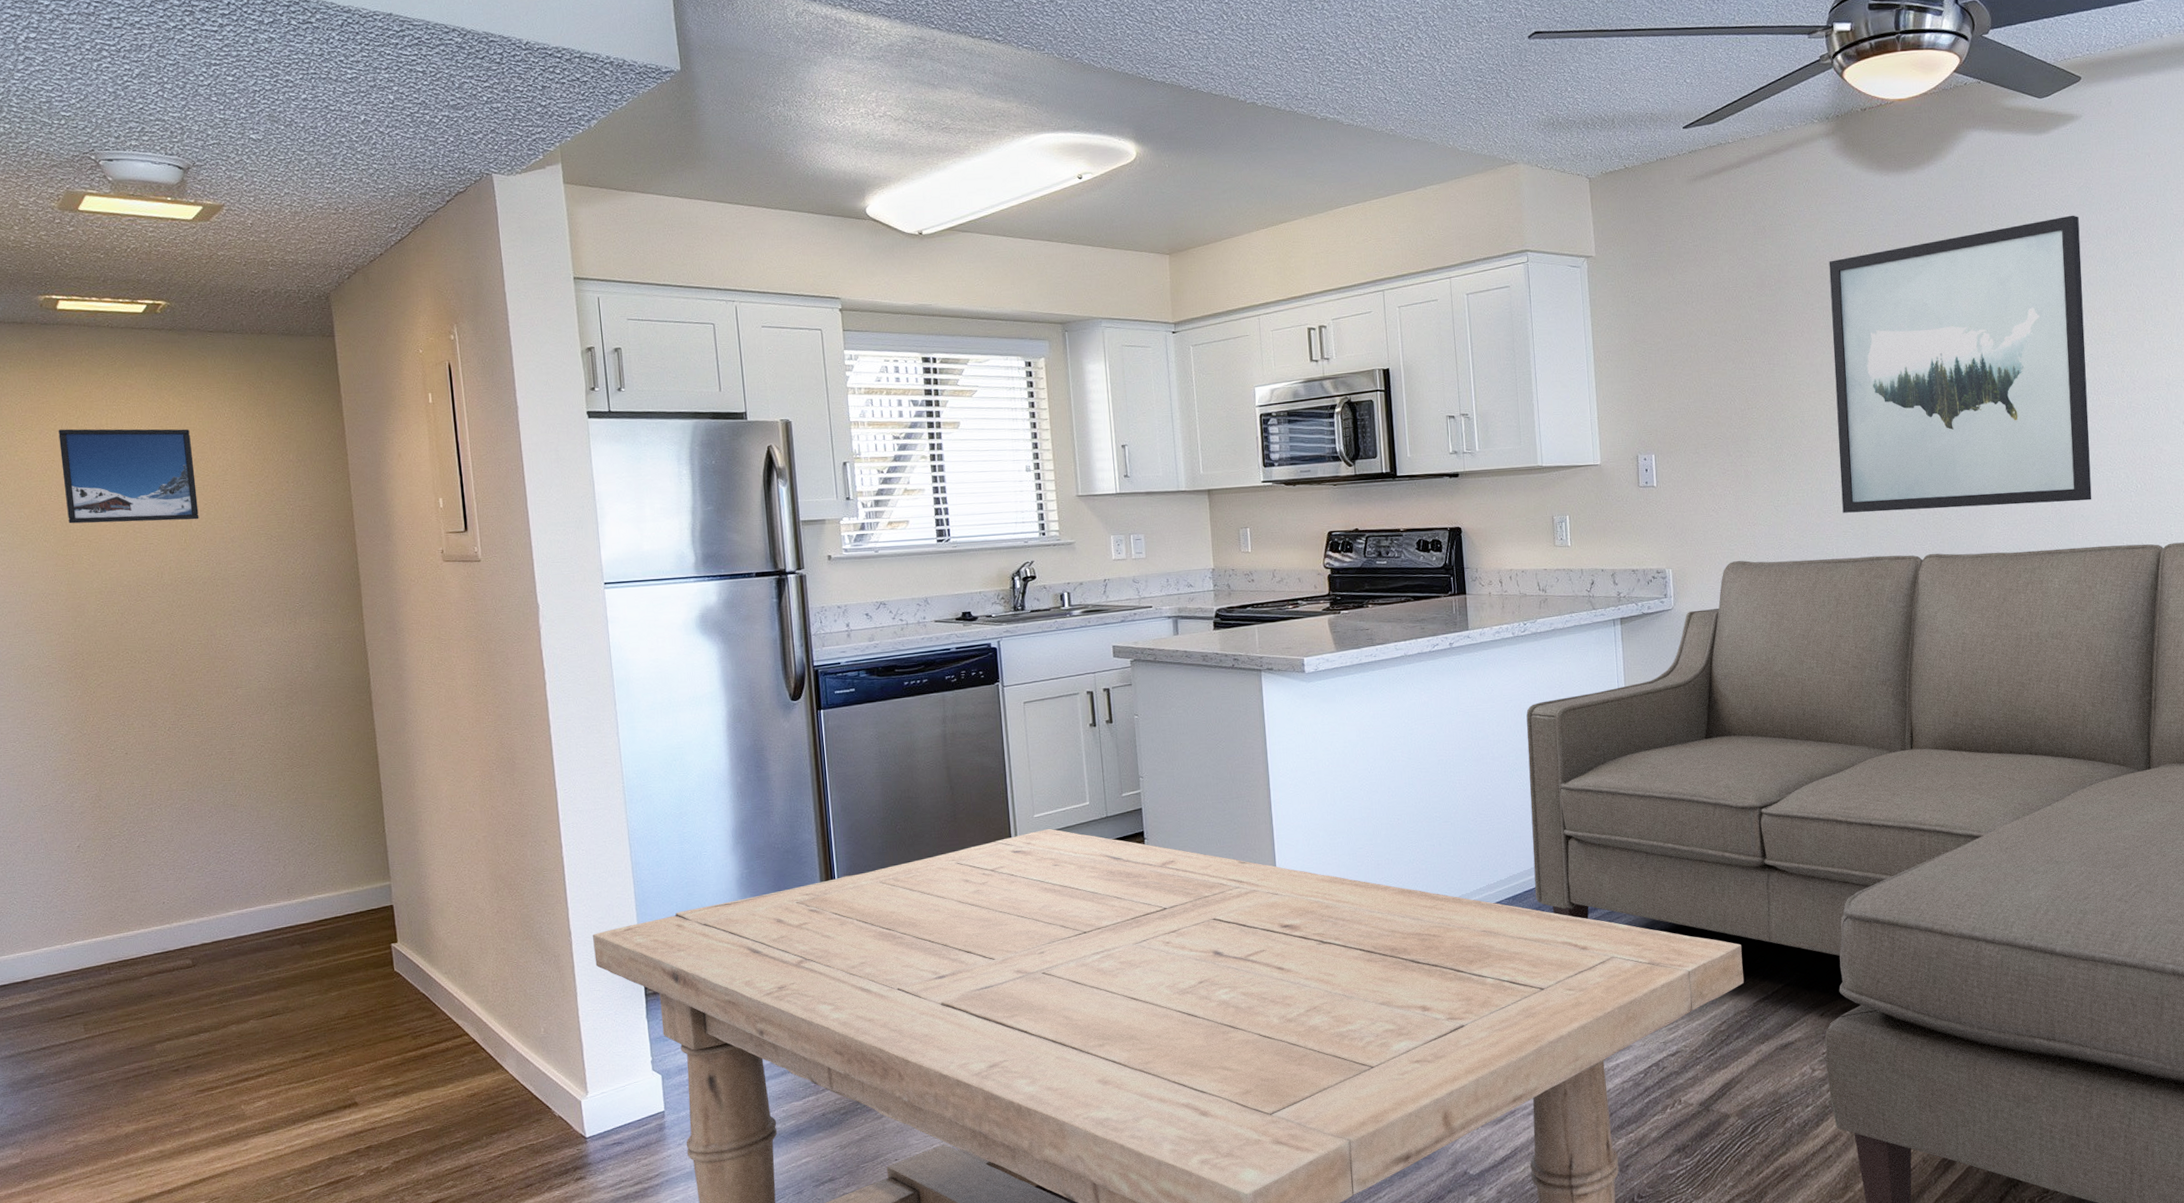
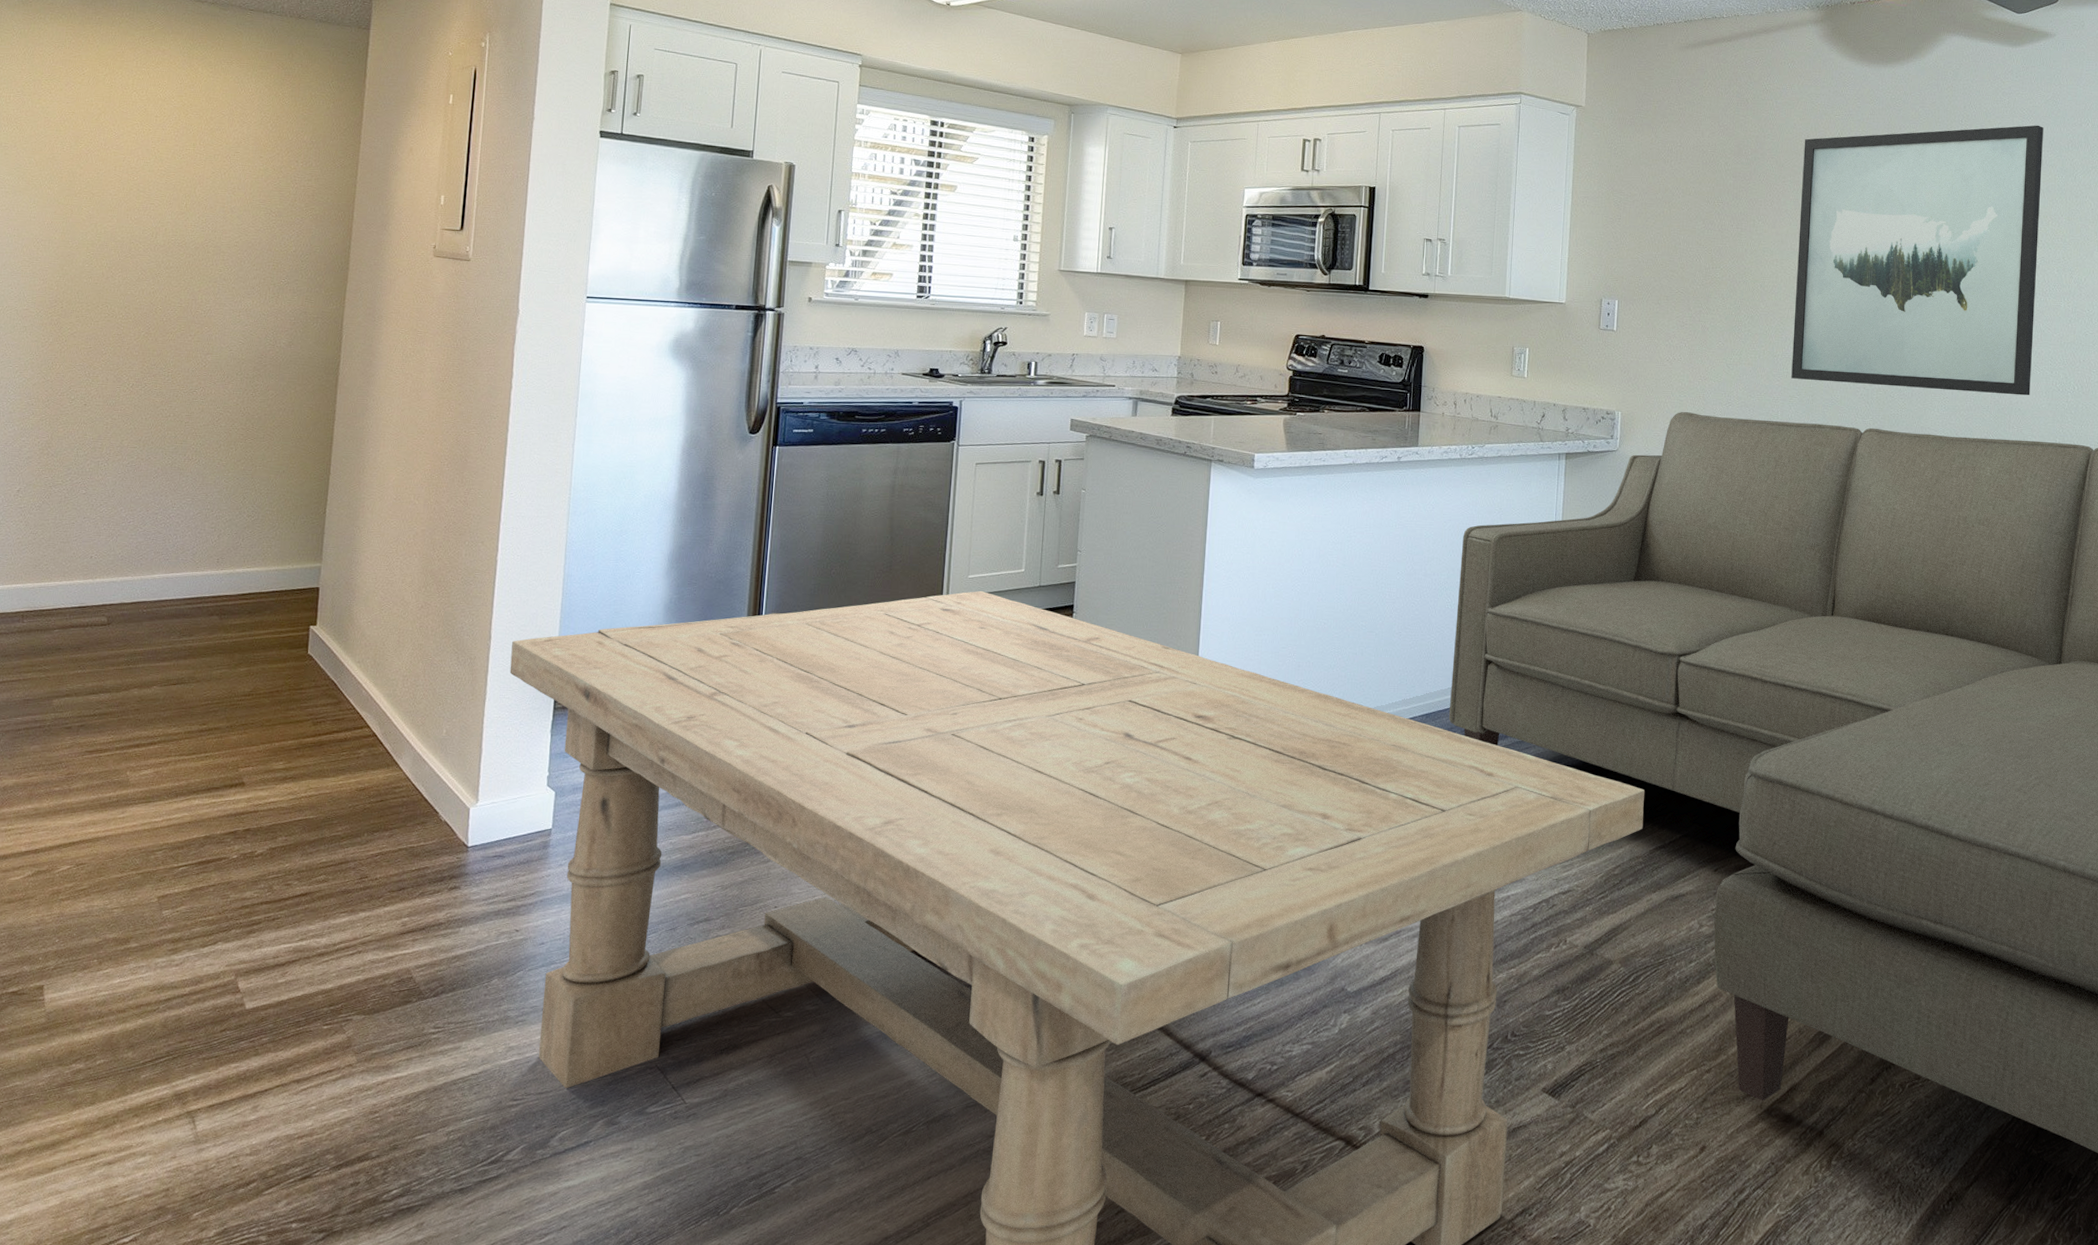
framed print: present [58,428,199,524] -> none [76,84,212,186]

